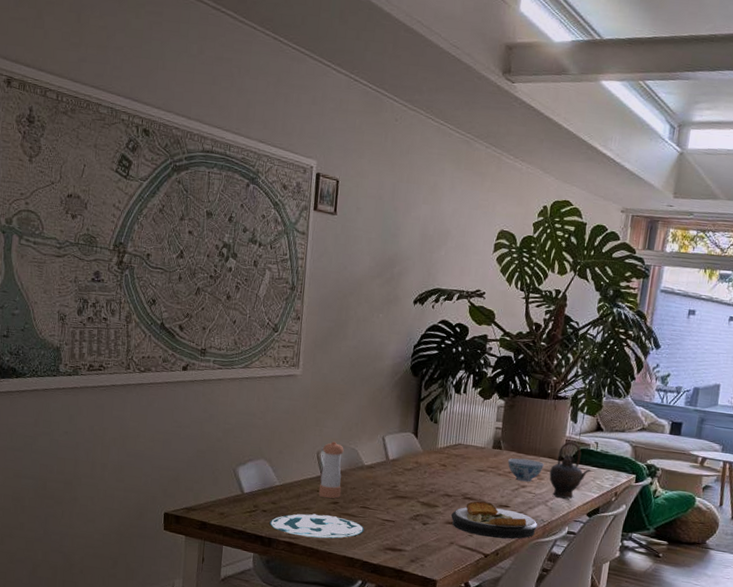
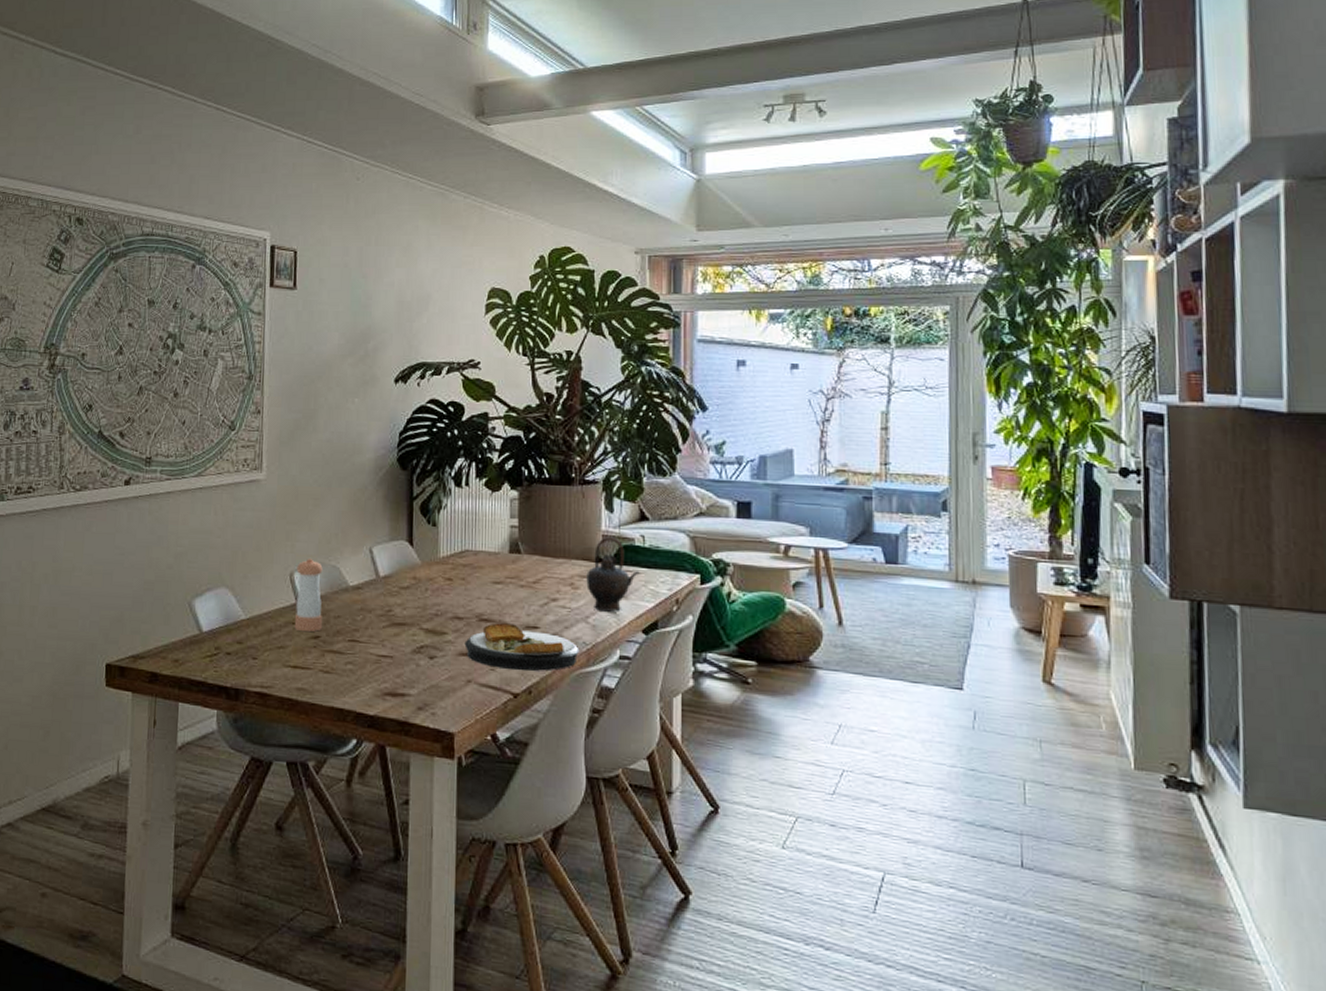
plate: present [269,513,365,539] -> none [235,653,355,685]
bowl: present [508,458,544,482] -> none [531,563,577,594]

